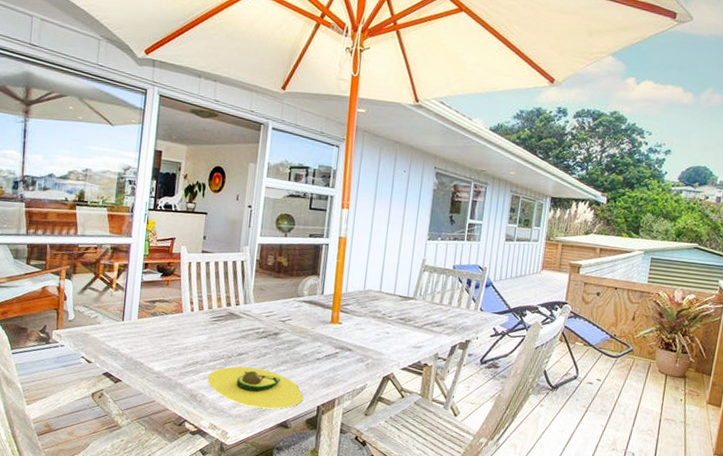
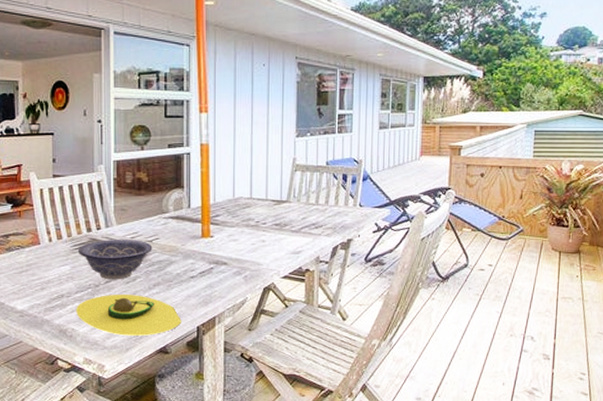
decorative bowl: none [216,315,285,354] -> present [77,238,153,280]

